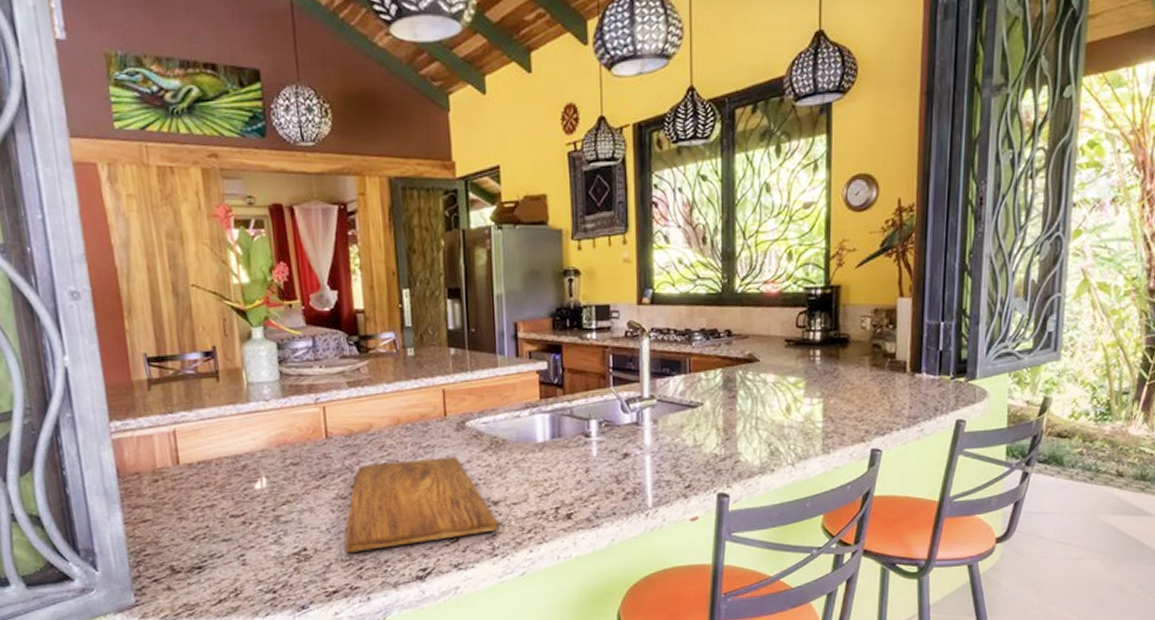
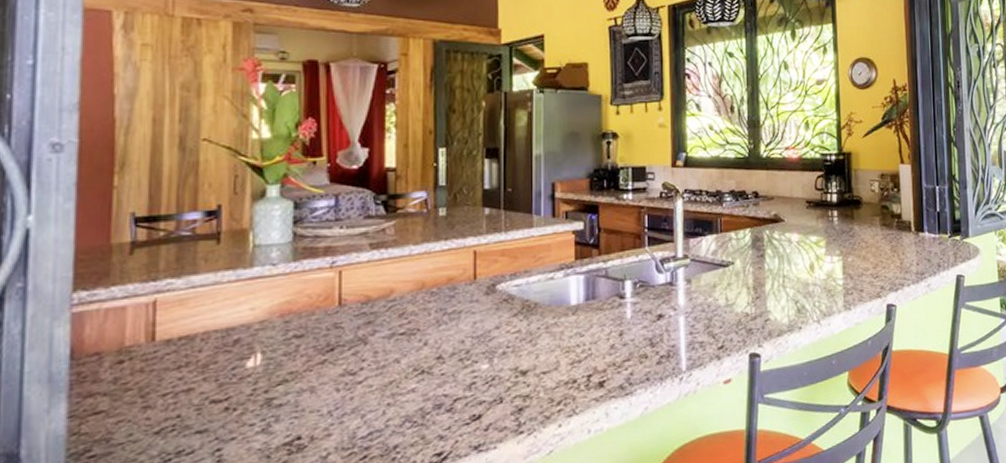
cutting board: present [345,455,499,553] -> none [348,321,526,439]

